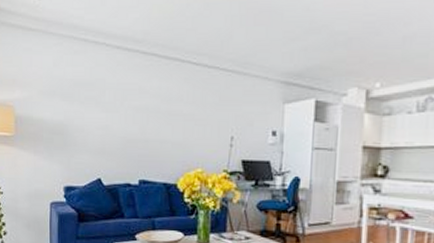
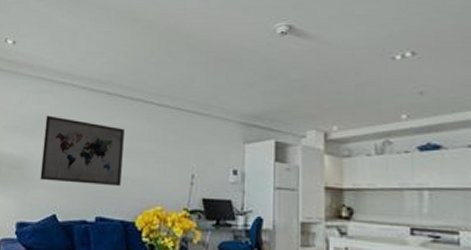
wall art: none [82,78,162,150] -> present [40,115,125,187]

